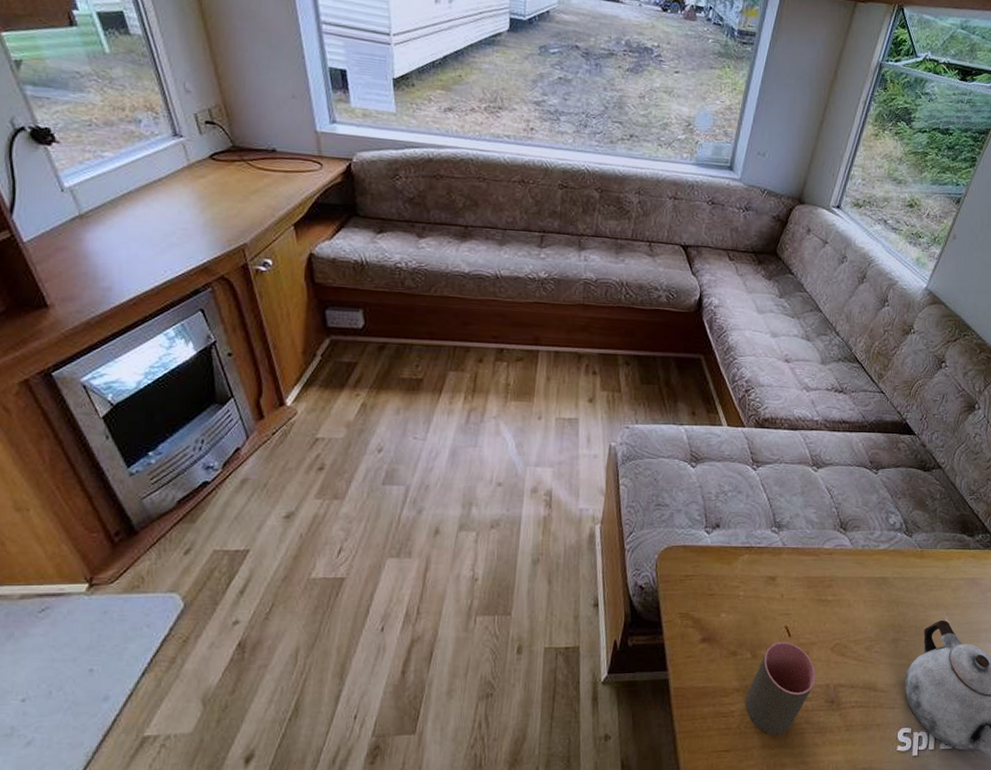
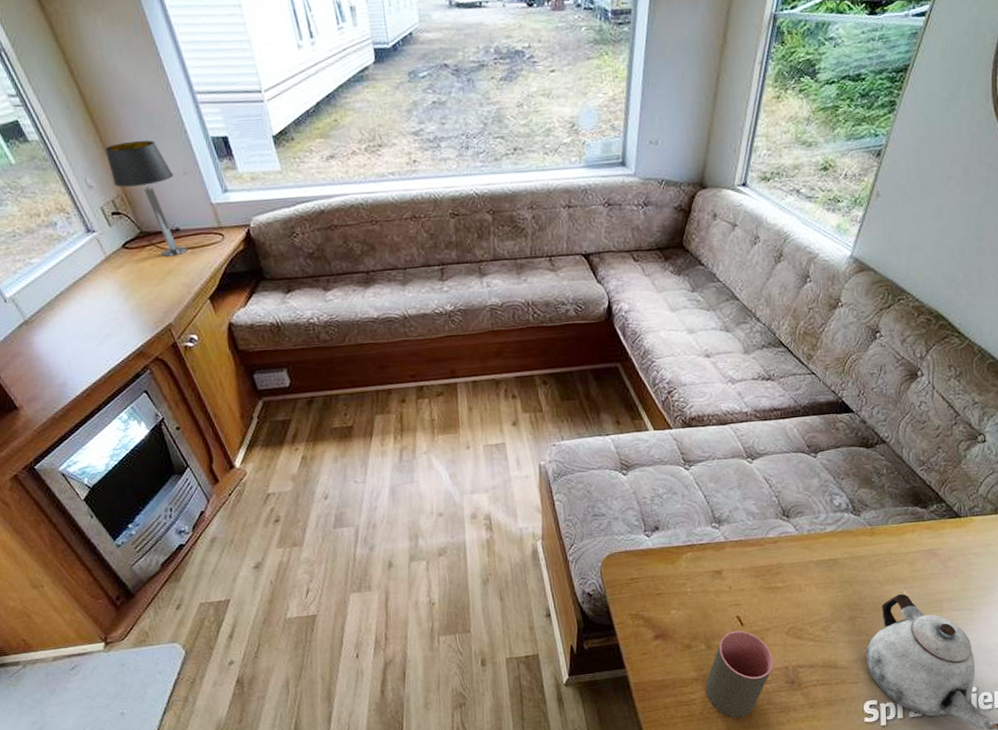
table lamp: none [212,54,282,176] -> present [105,140,188,257]

